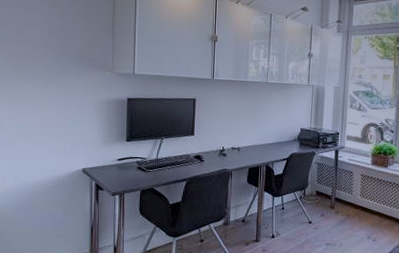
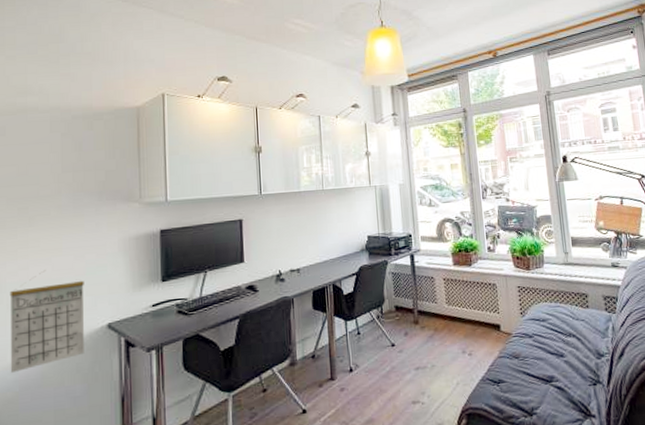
calendar: none [7,118,65,196] -> present [9,270,84,374]

